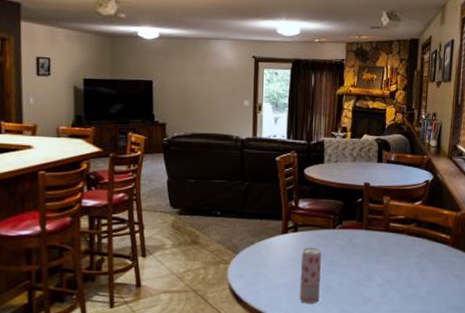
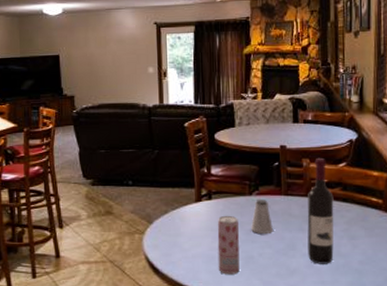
saltshaker: none [333,232,353,265] -> present [251,198,273,233]
wine bottle: none [382,195,409,294] -> present [307,157,334,264]

